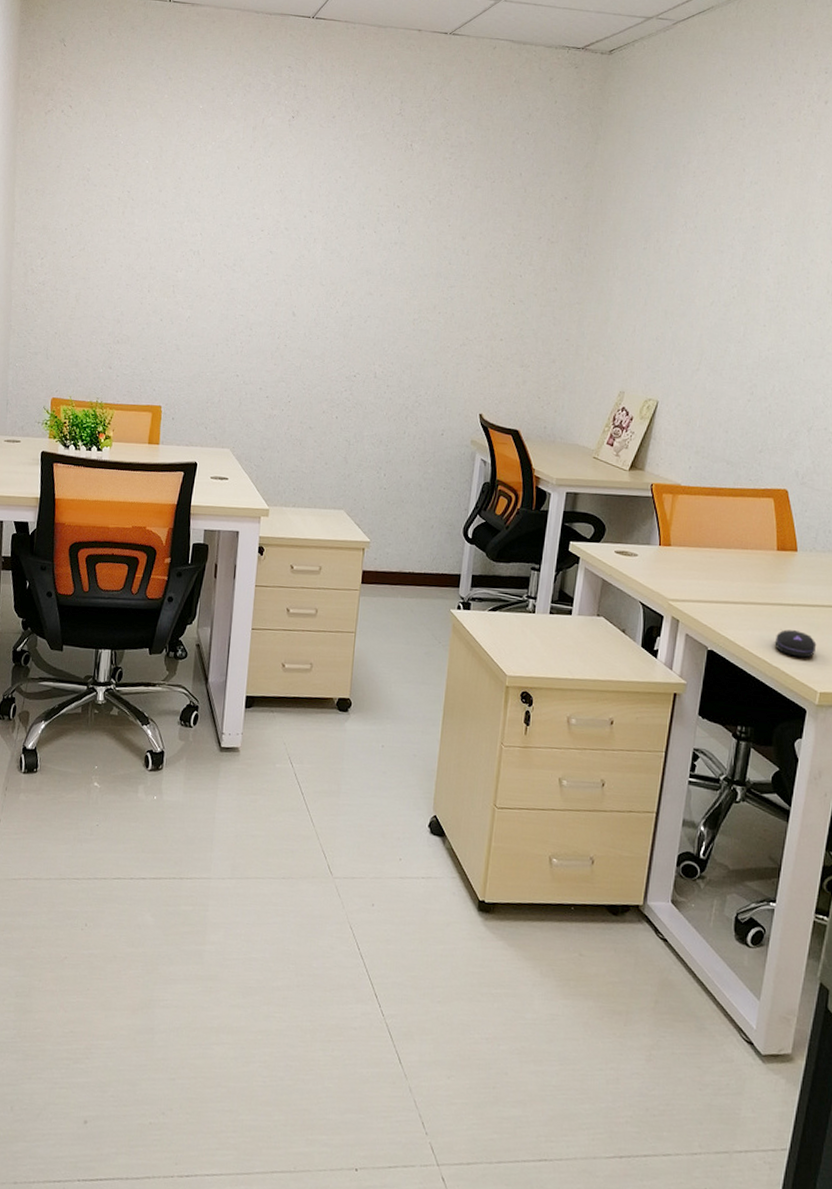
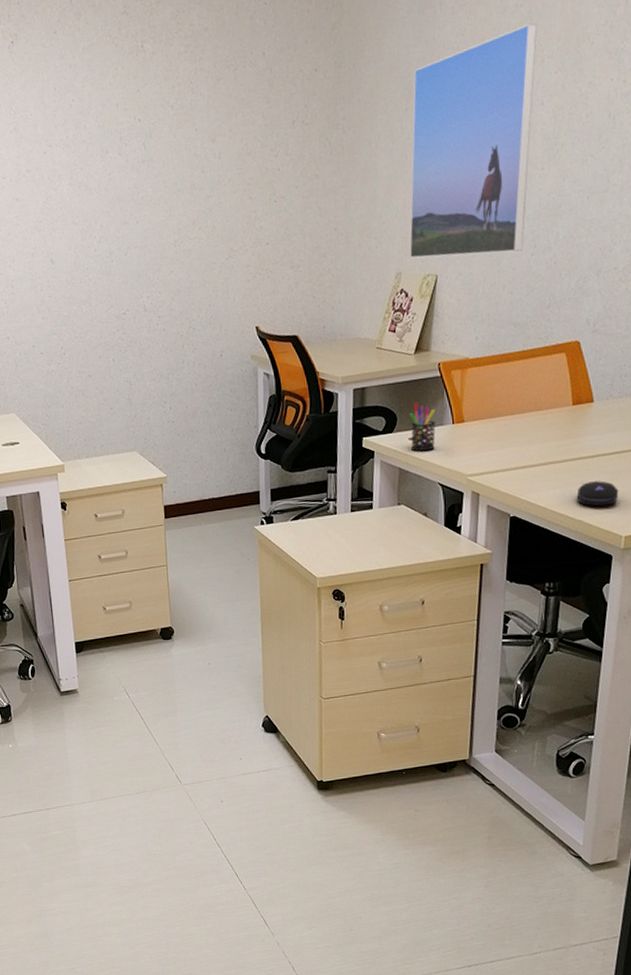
pen holder: none [616,517,644,568] -> present [409,402,436,452]
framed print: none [634,199,769,395] -> present [409,22,538,259]

